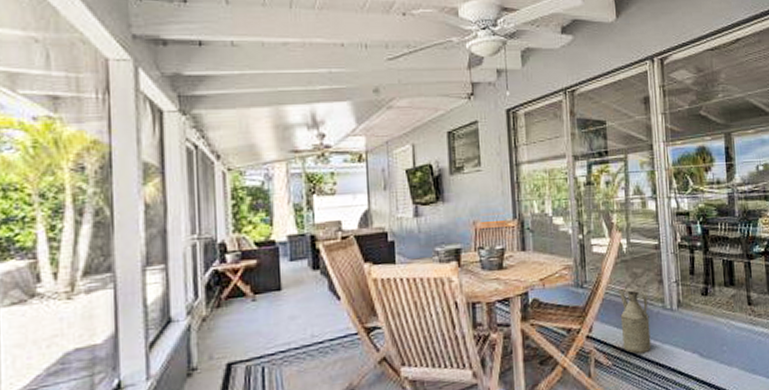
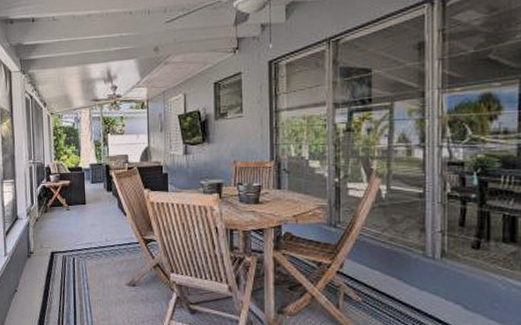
watering can: present [618,289,651,354] -> none [374,233,407,295]

